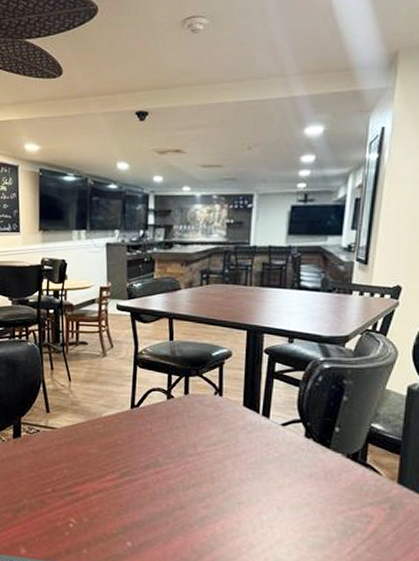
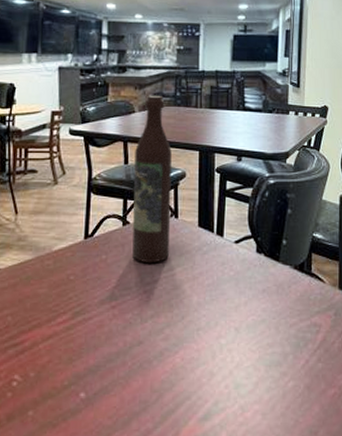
wine bottle: none [176,272,218,437] -> present [132,95,172,264]

